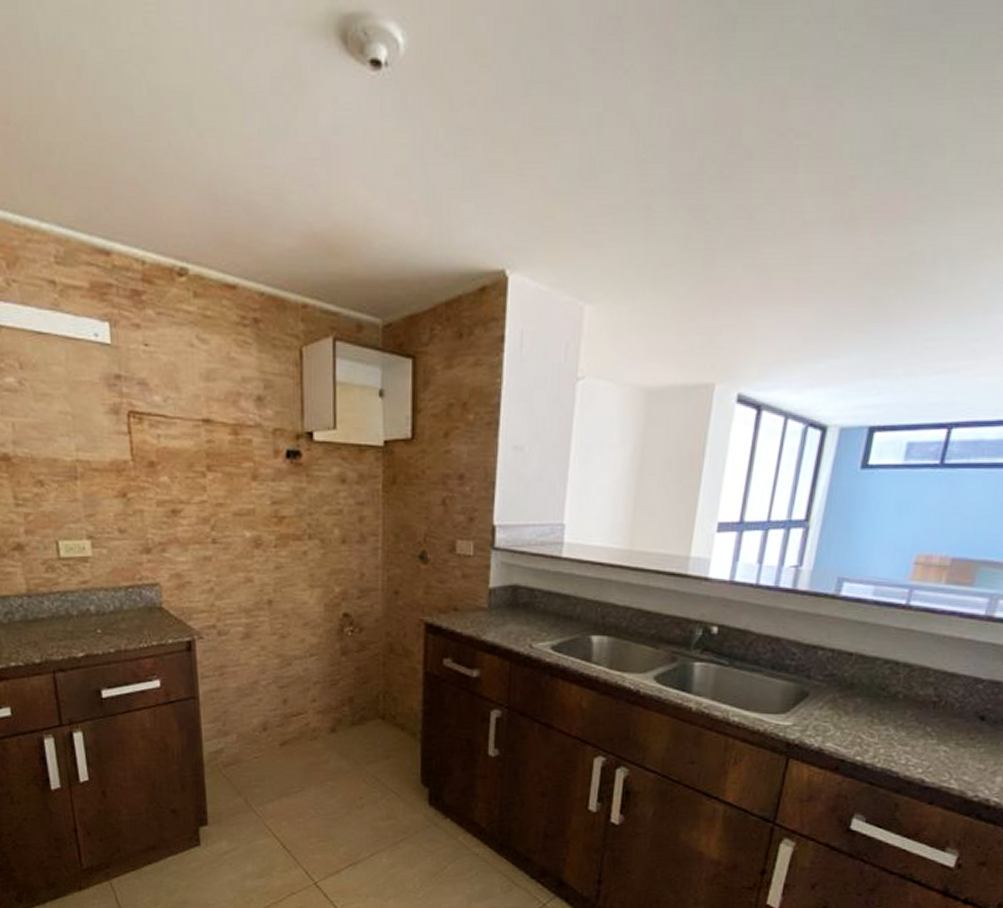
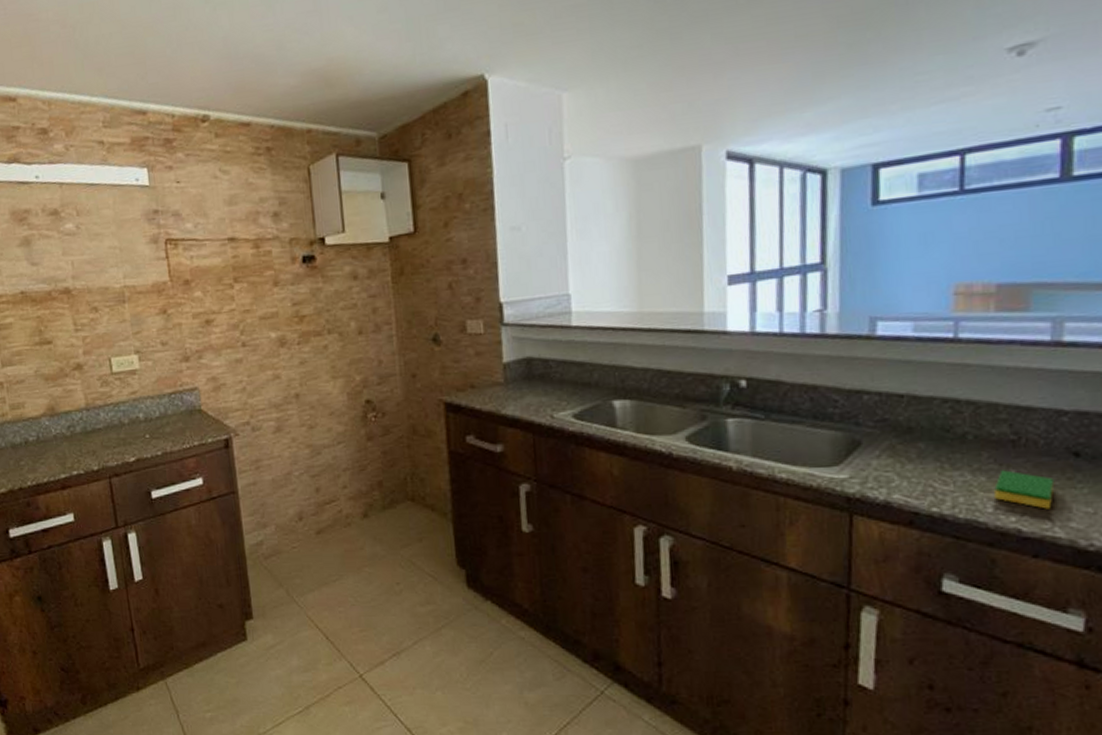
dish sponge: none [909,728,960,764] -> present [994,470,1055,509]

